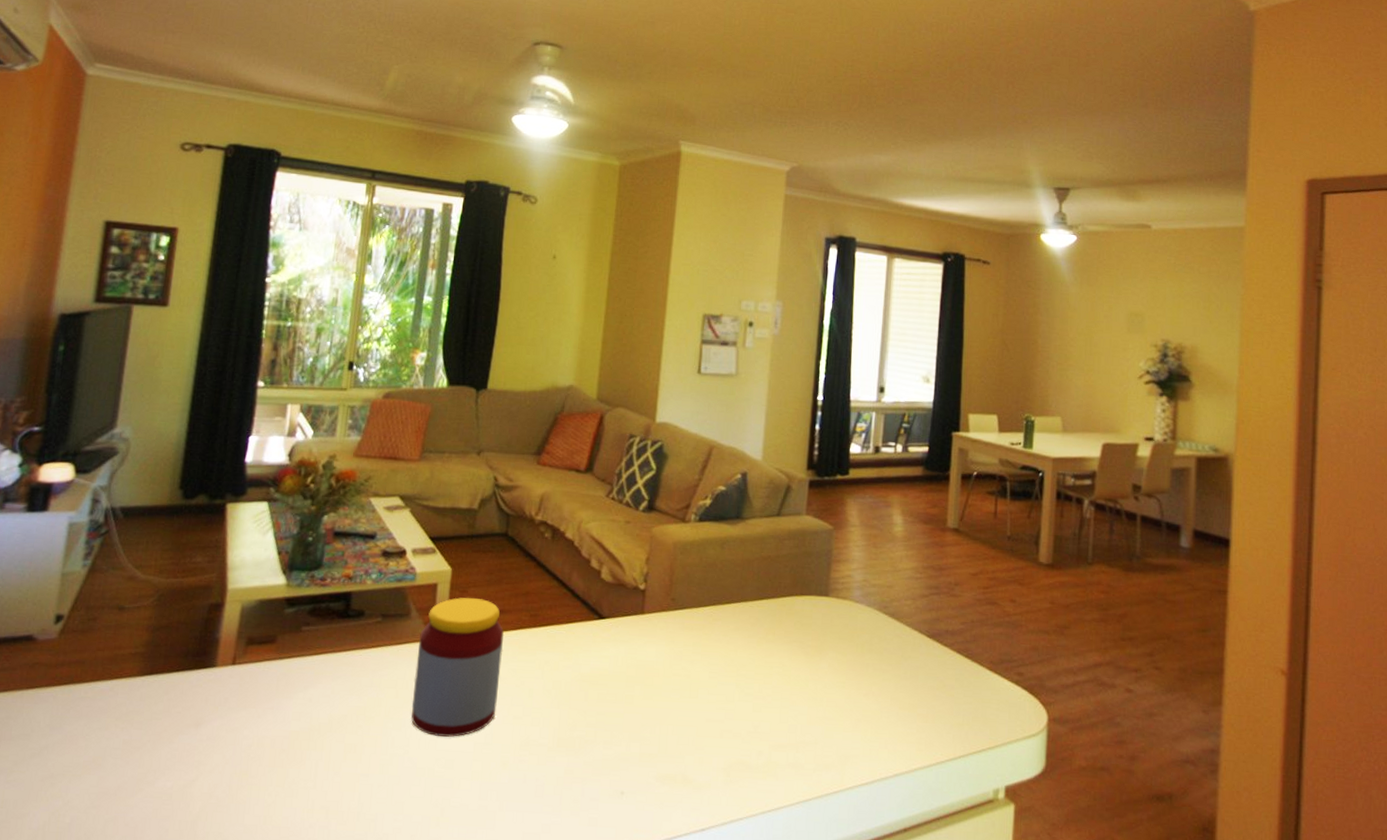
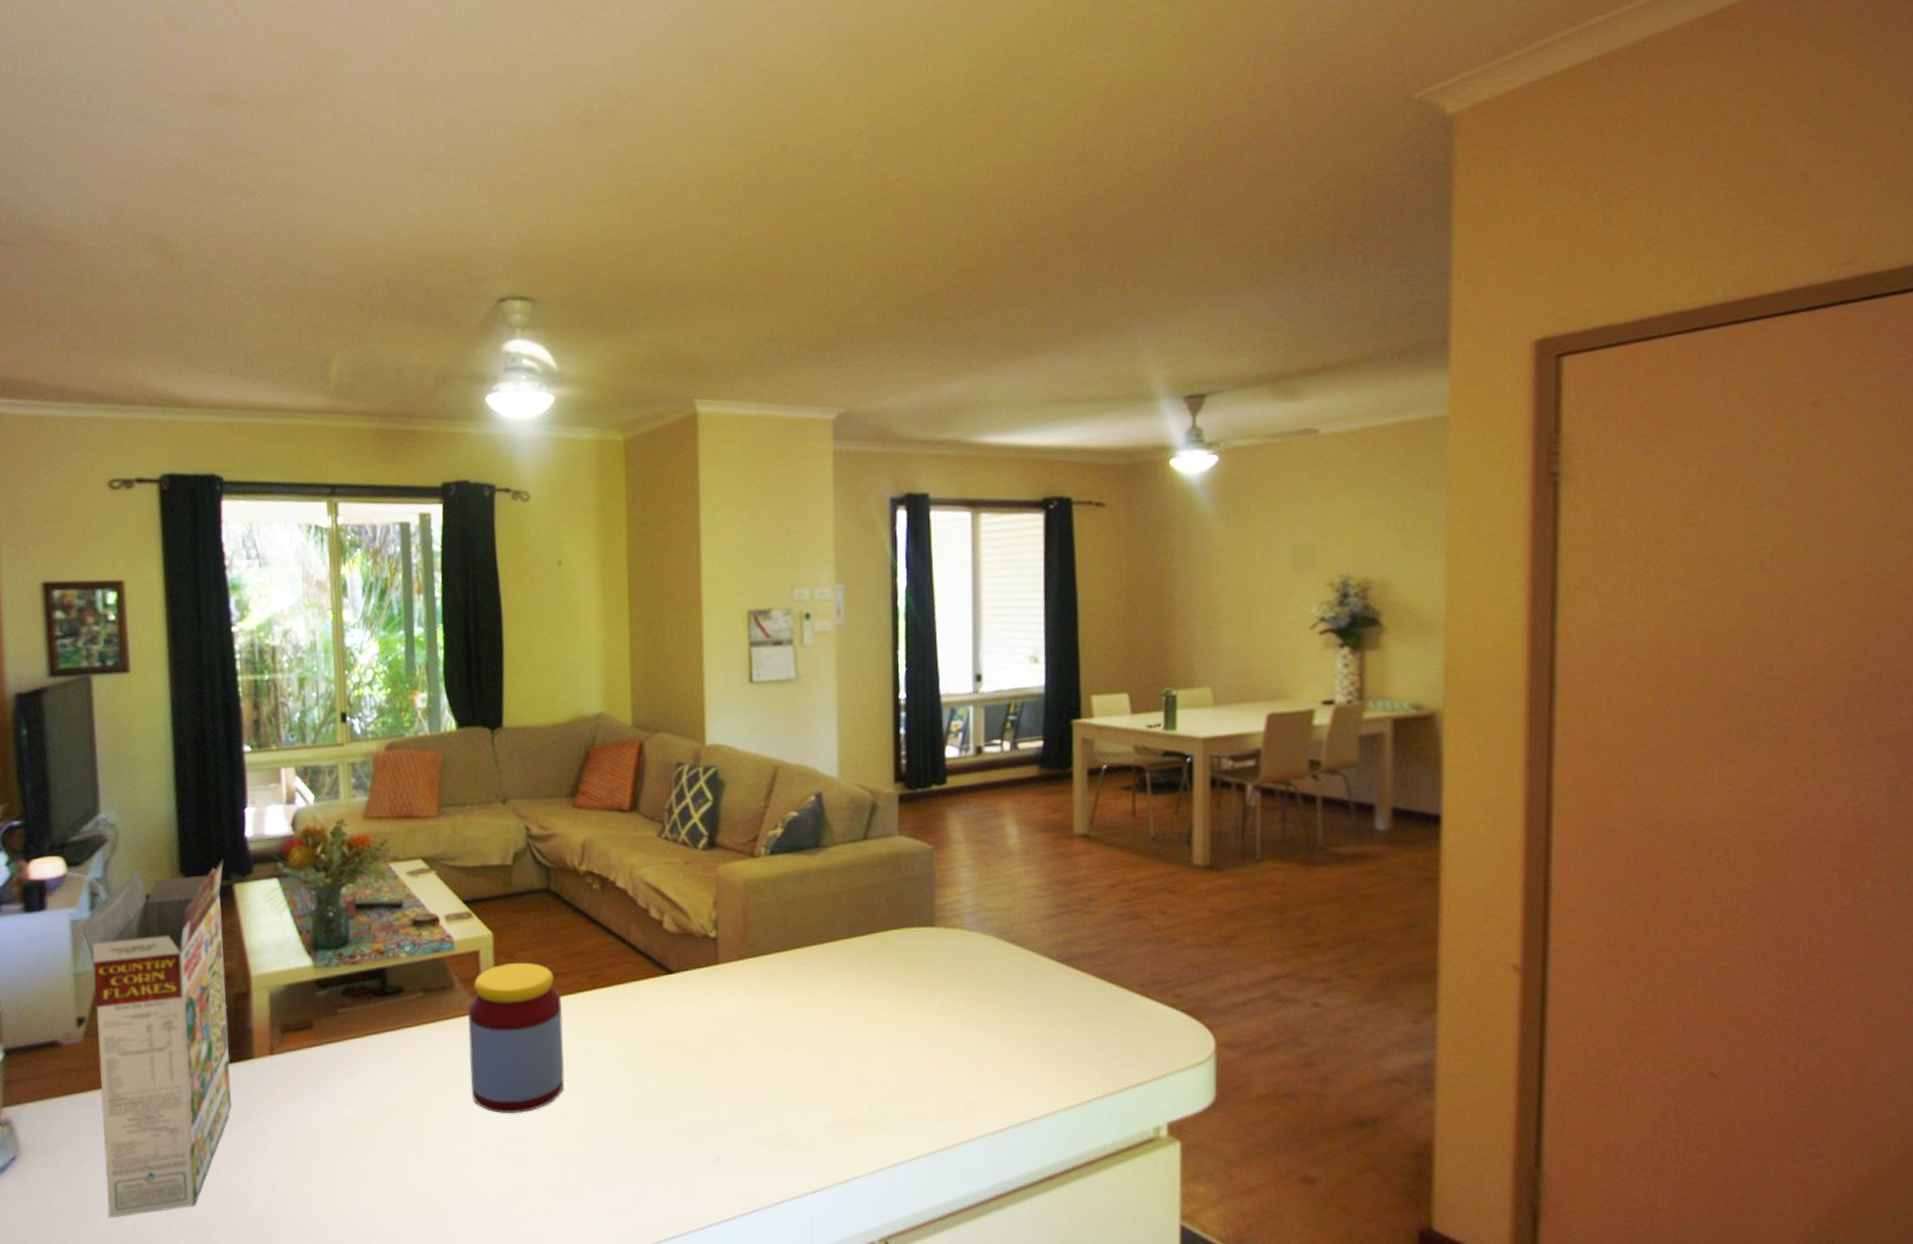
cereal box: none [47,480,221,814] -> present [81,859,232,1219]

